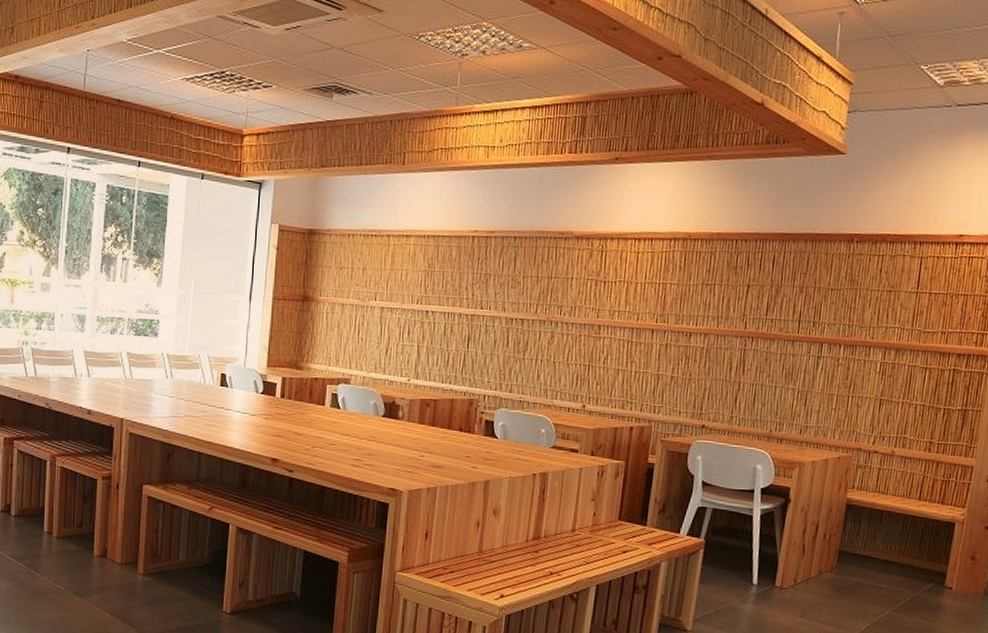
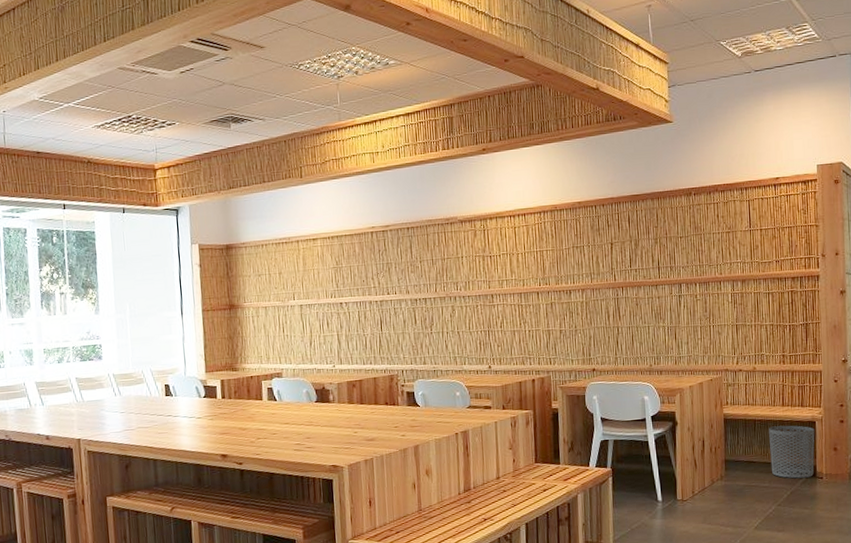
waste bin: none [892,521,953,585] -> present [769,425,815,479]

